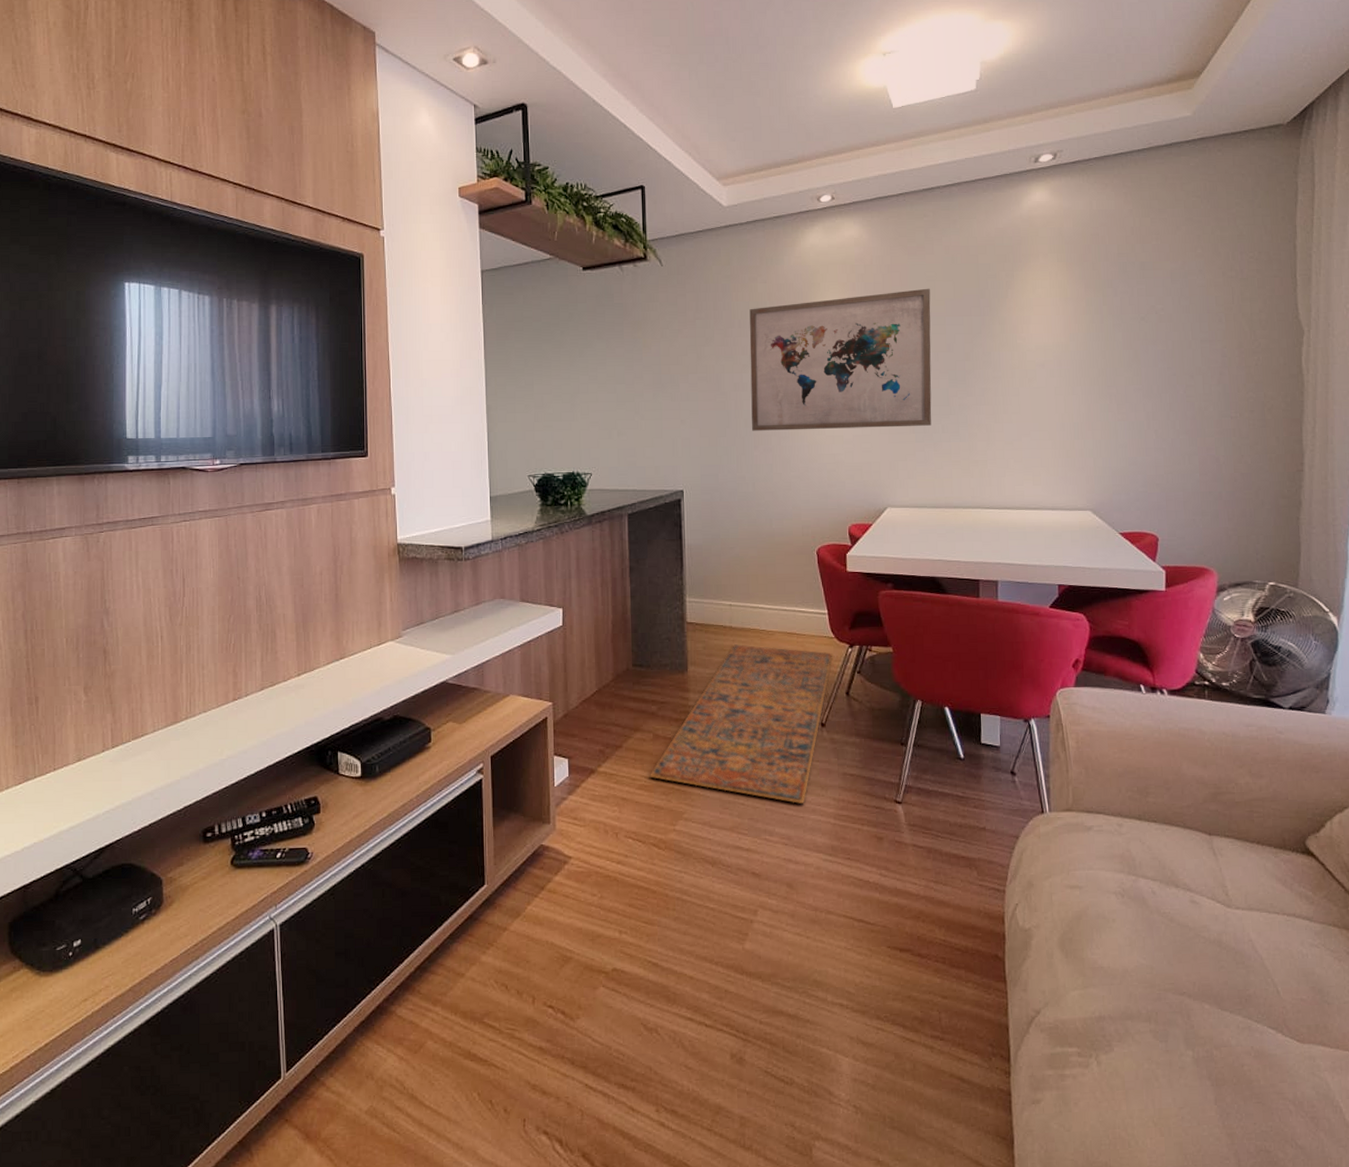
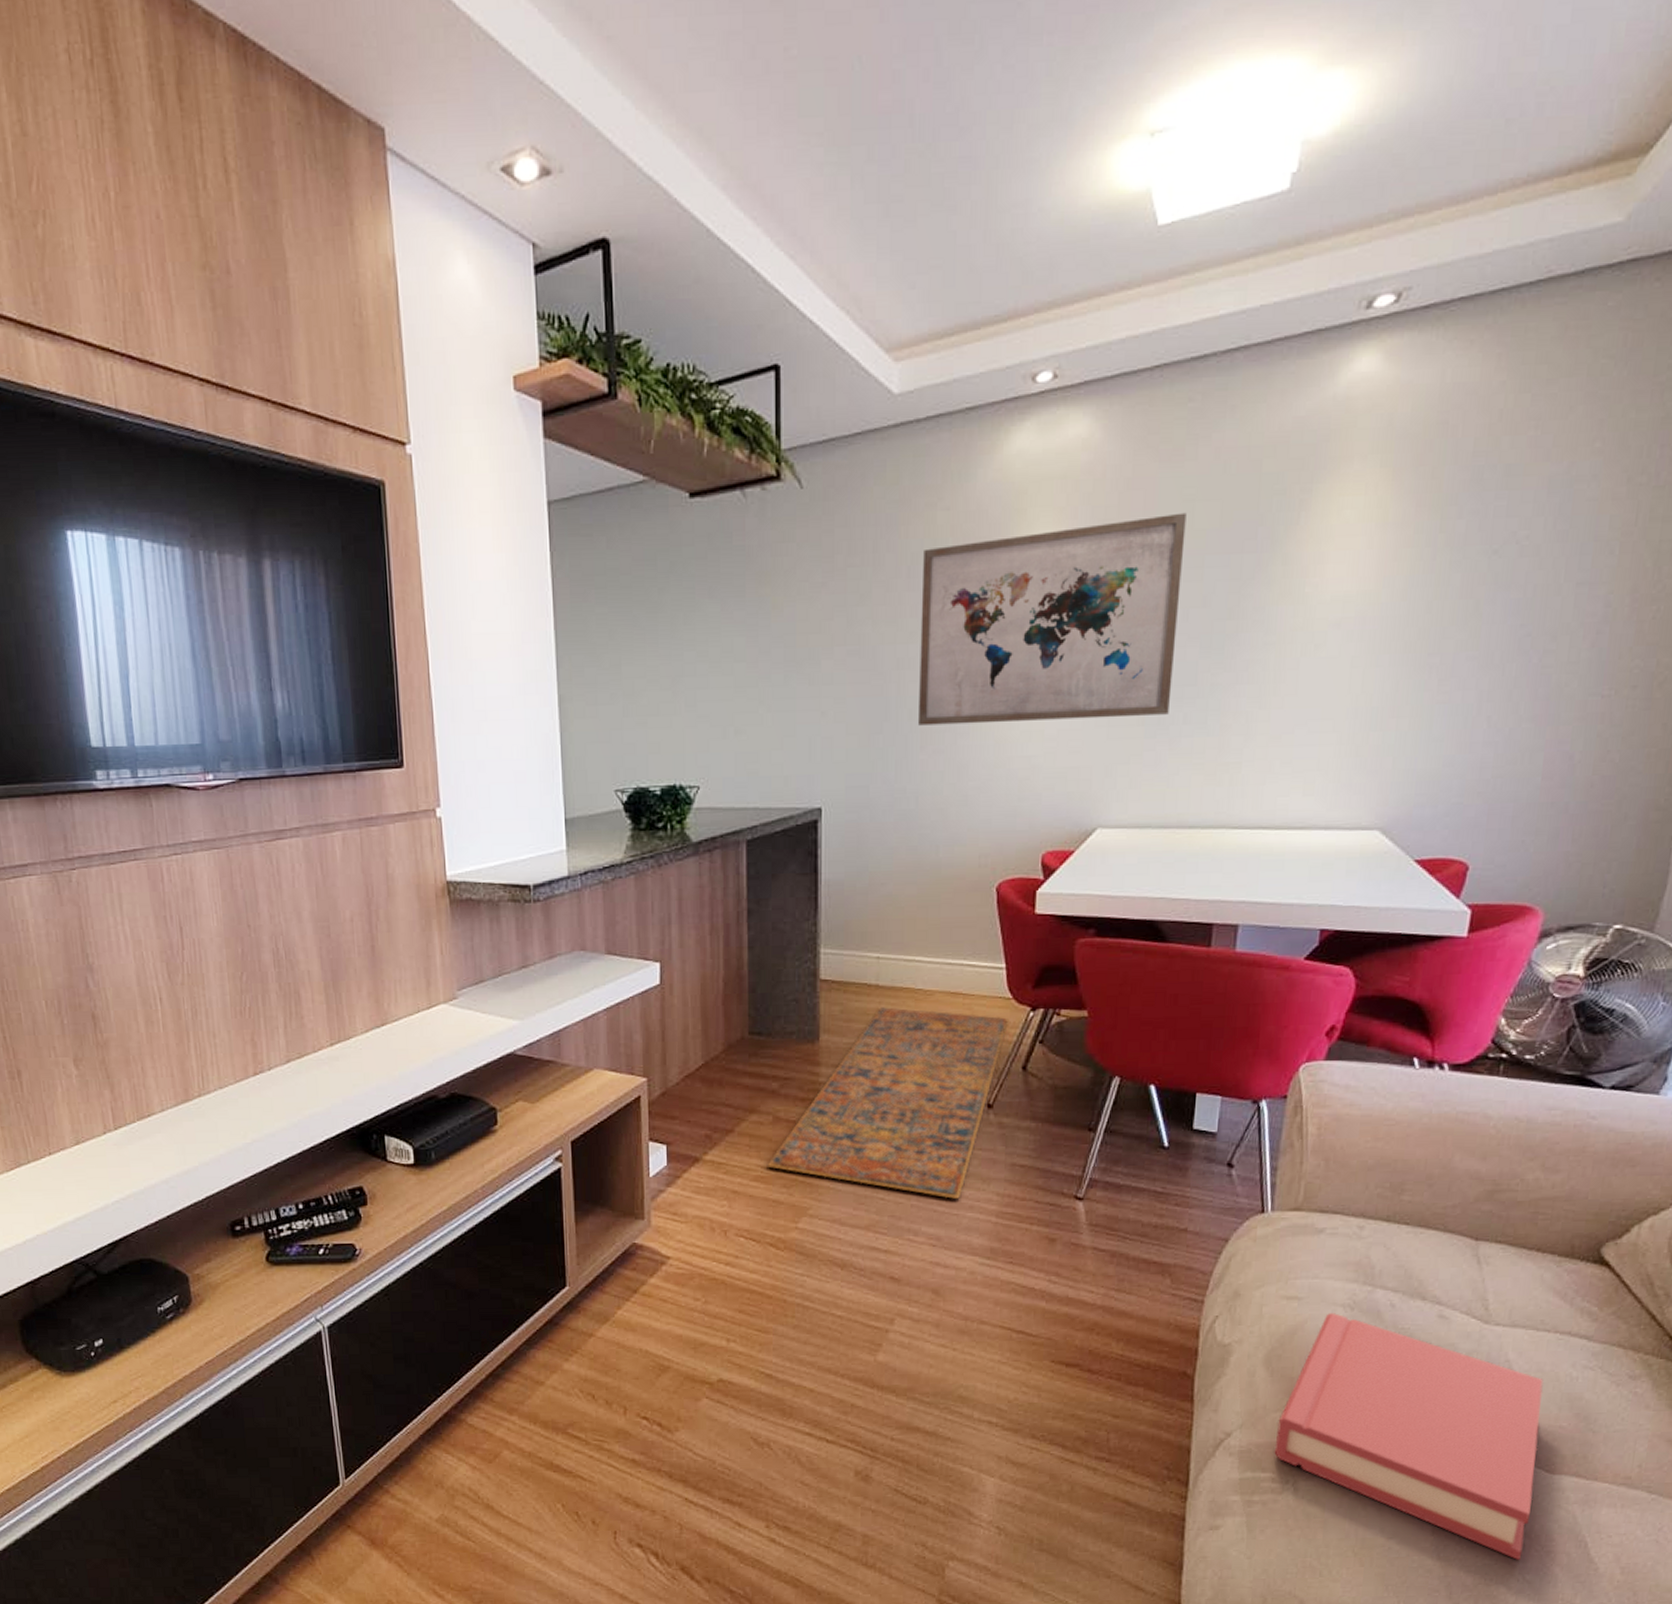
hardback book: none [1076,900,1291,1127] -> present [1274,1313,1544,1561]

